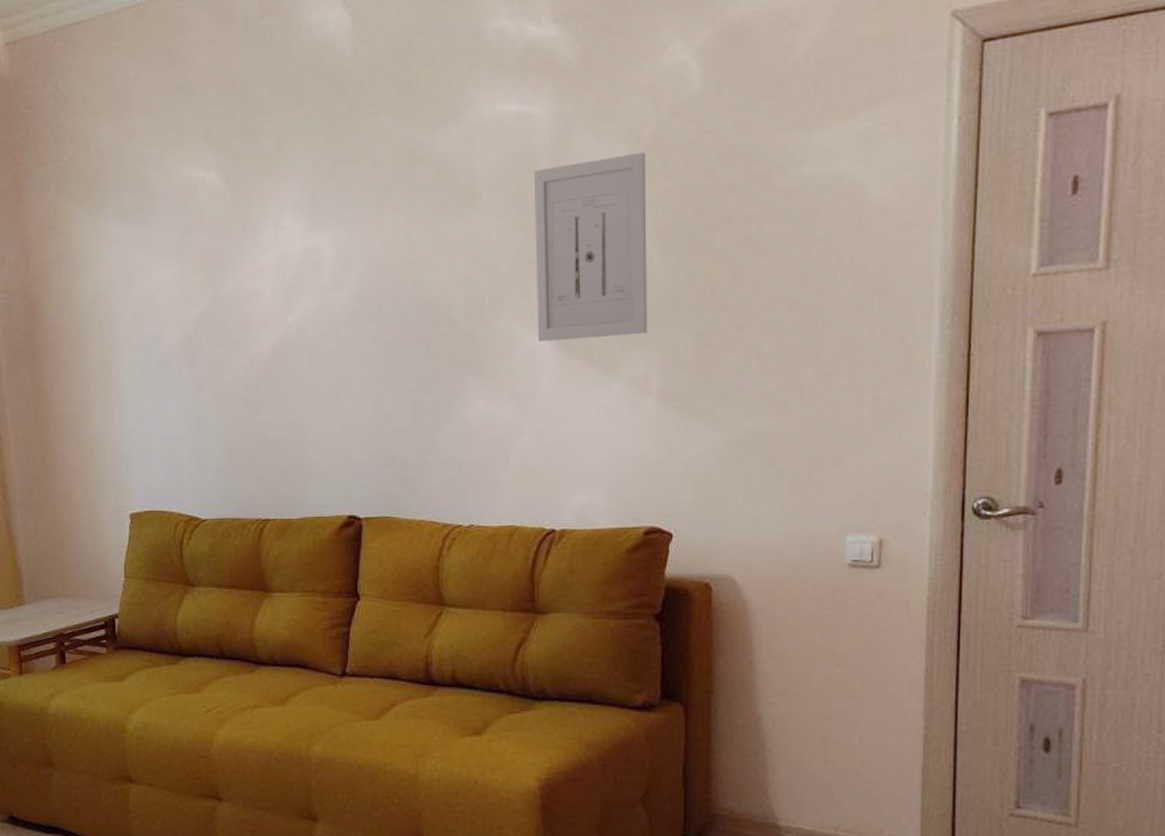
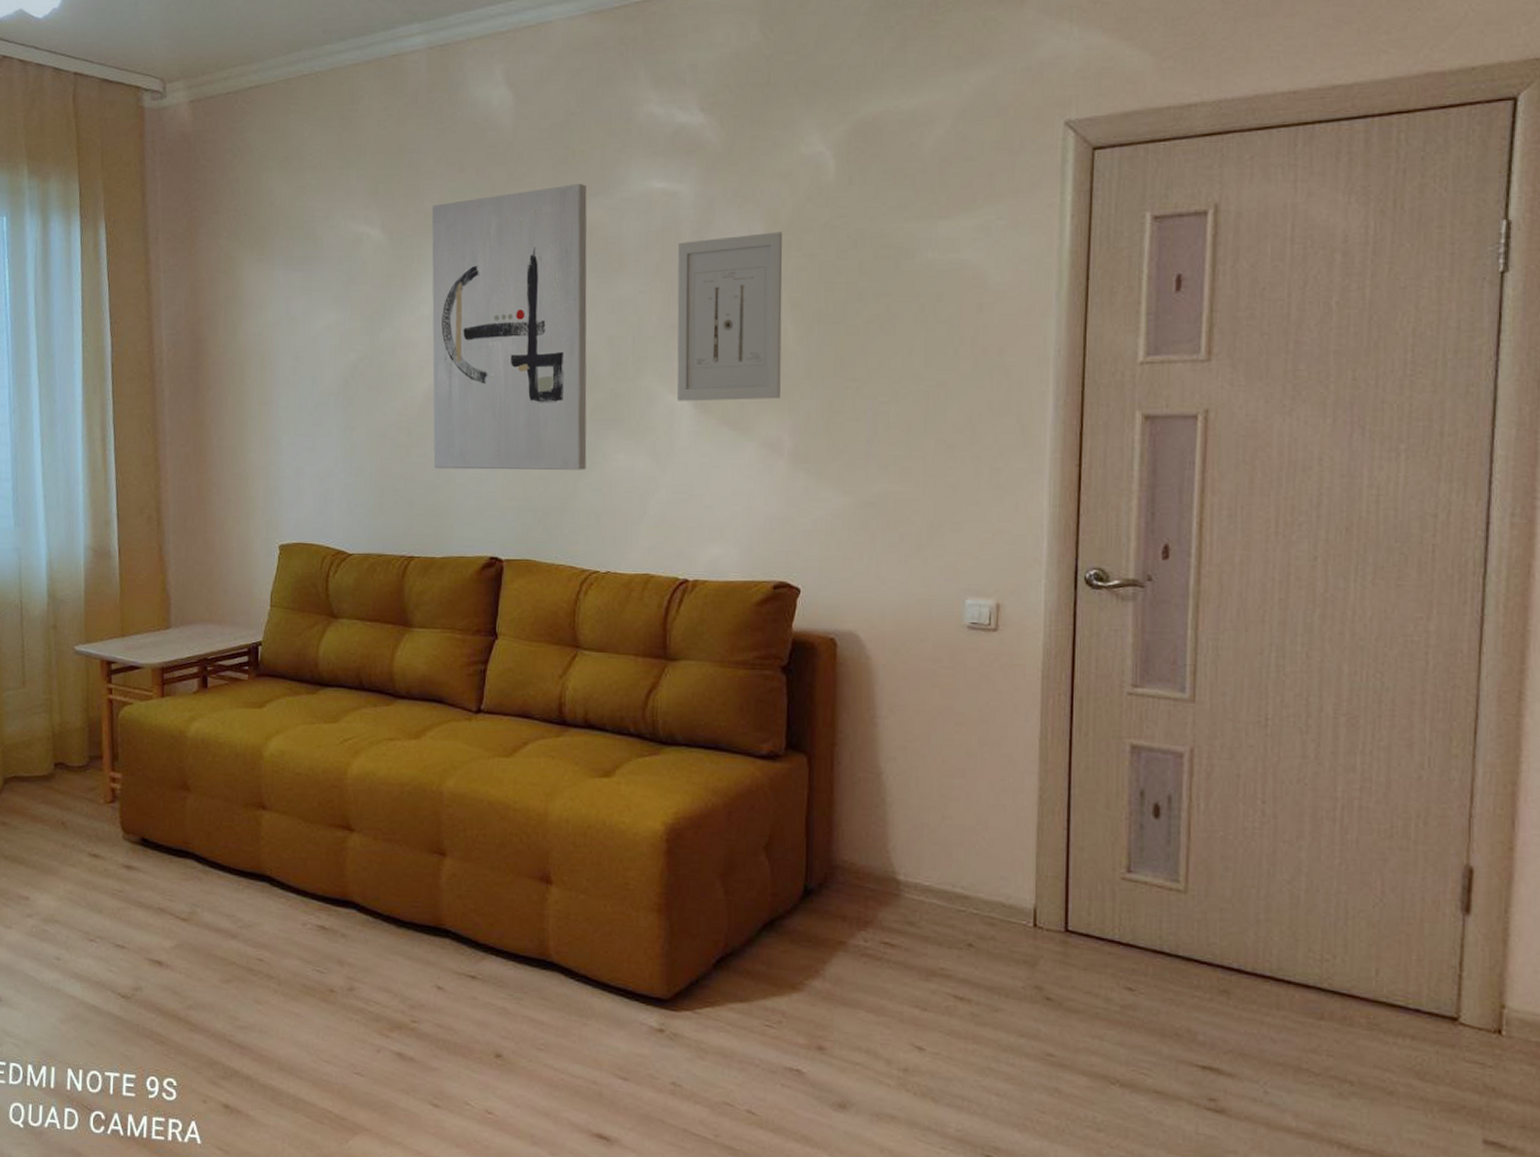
wall art: none [269,110,445,427] -> present [431,183,587,470]

